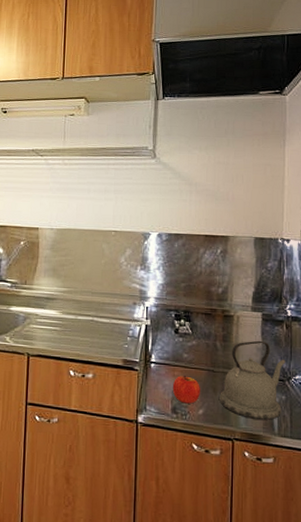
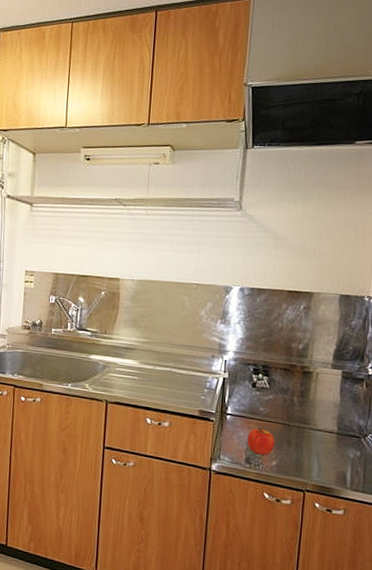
kettle: present [220,340,286,421] -> none [293,397,363,475]

